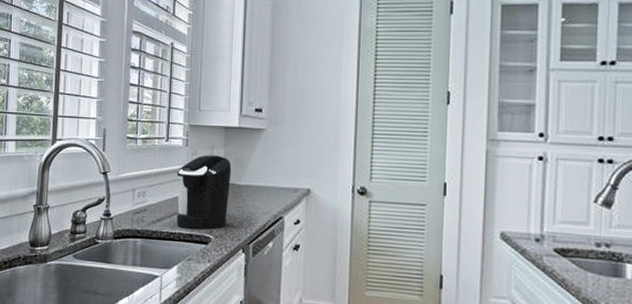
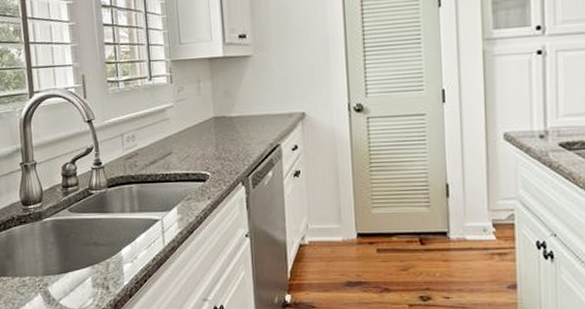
coffee maker: present [176,155,232,229] -> none [165,89,223,168]

